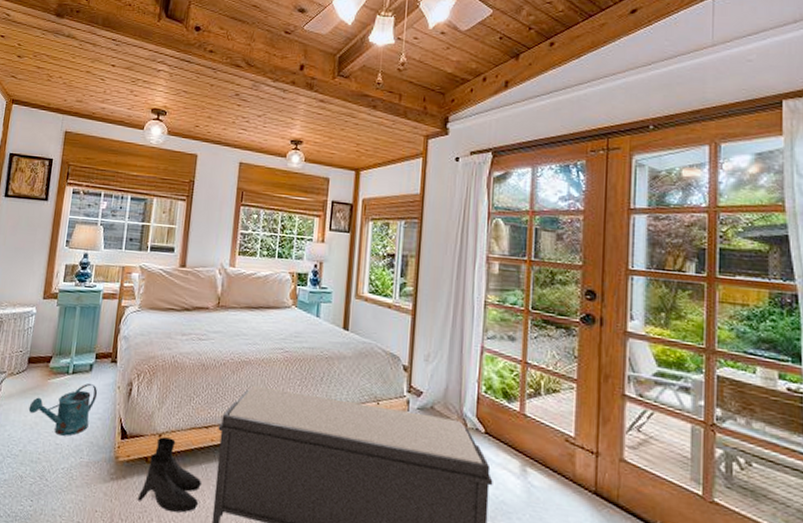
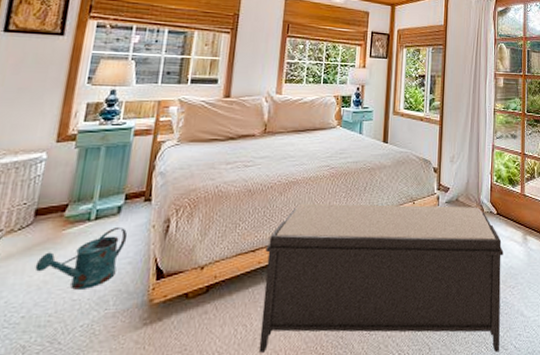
boots: present [137,437,202,513] -> none [176,268,249,344]

